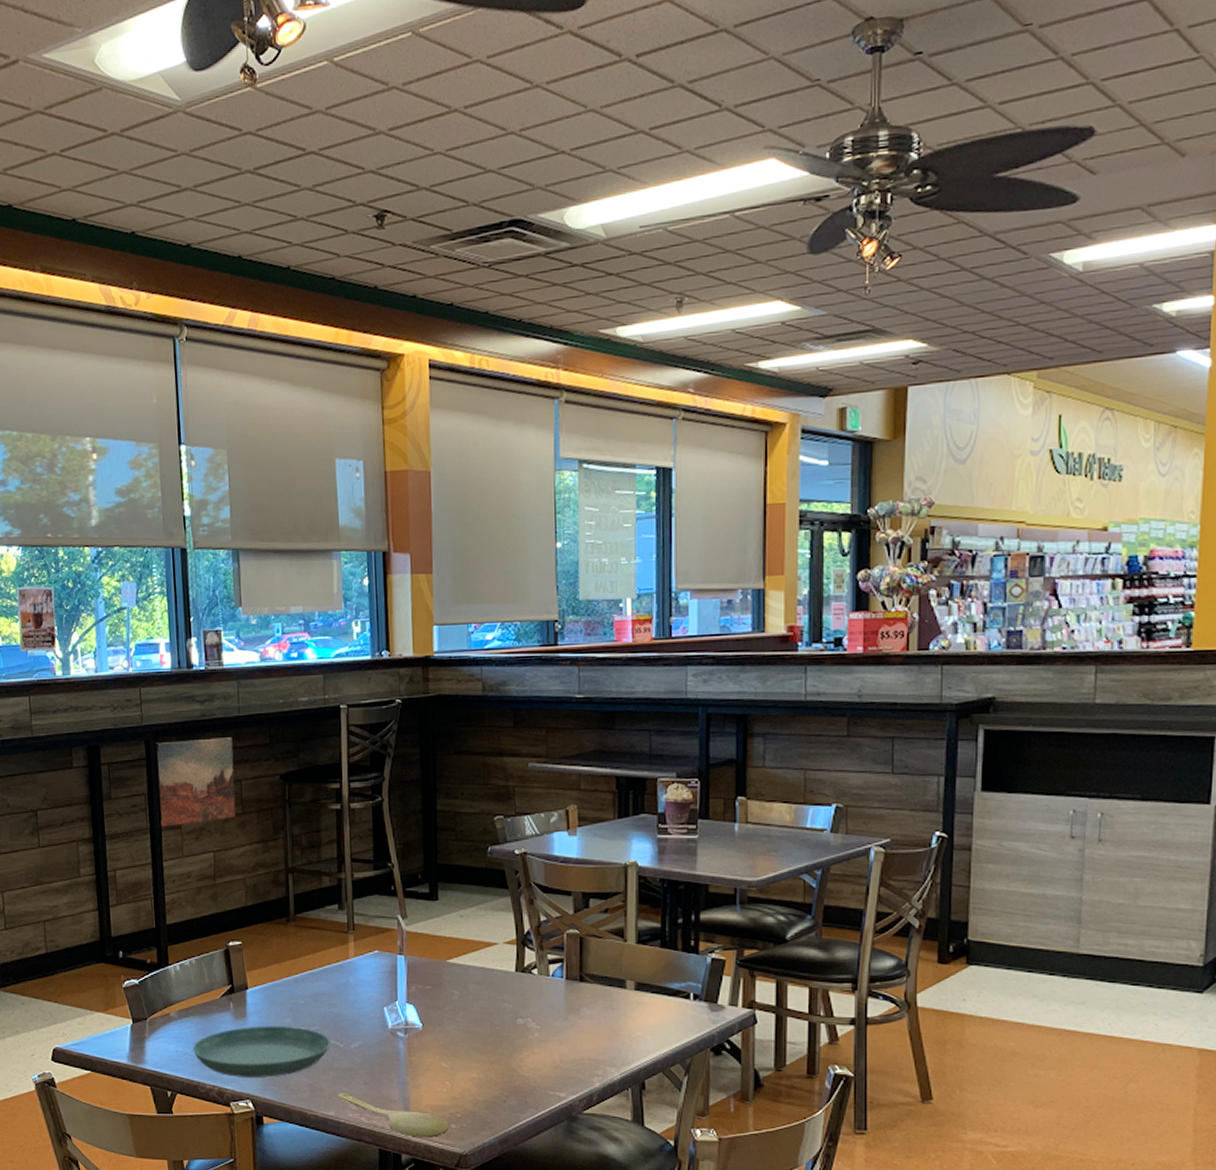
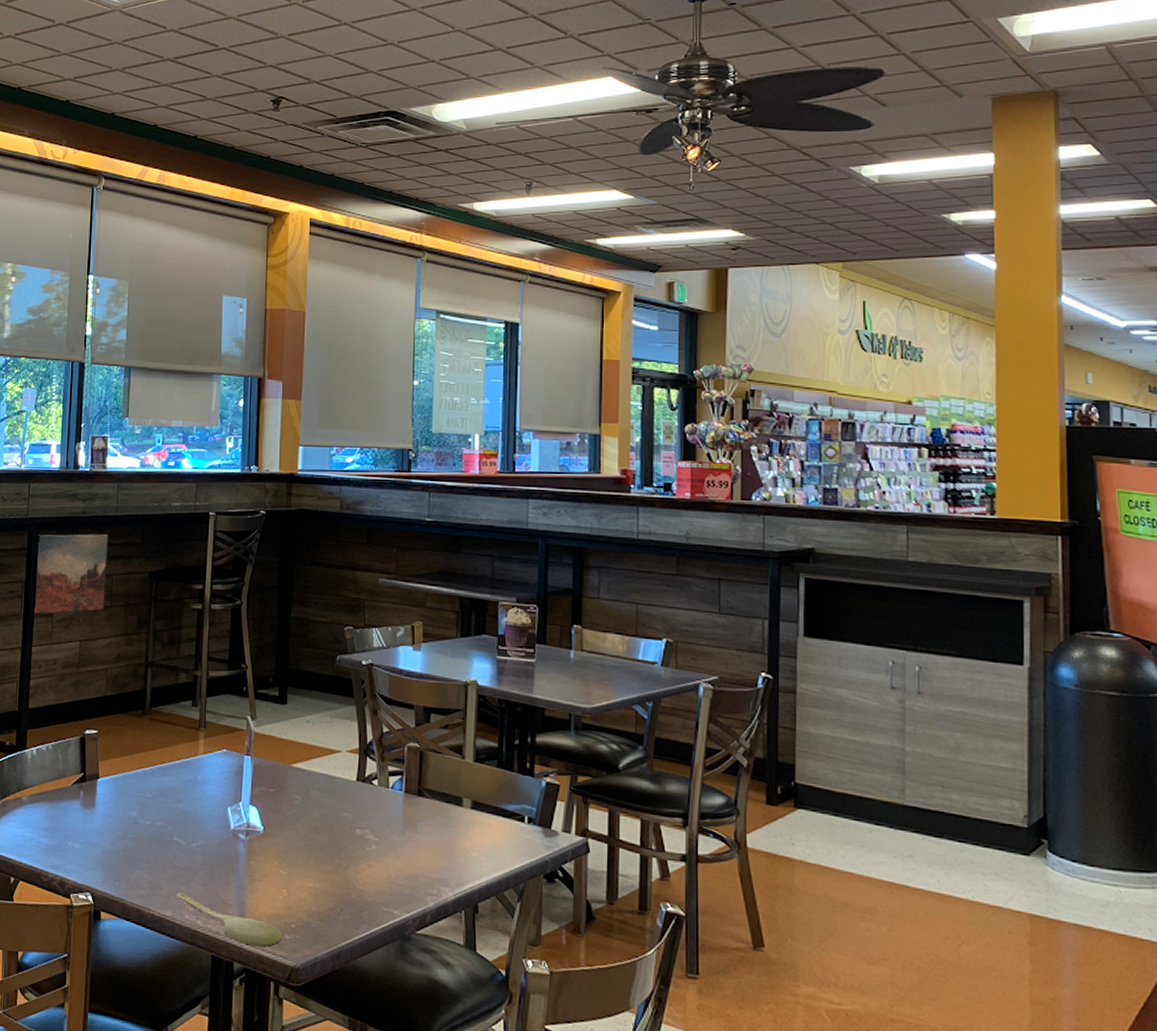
saucer: present [193,1026,331,1077] -> none [40,817,173,871]

